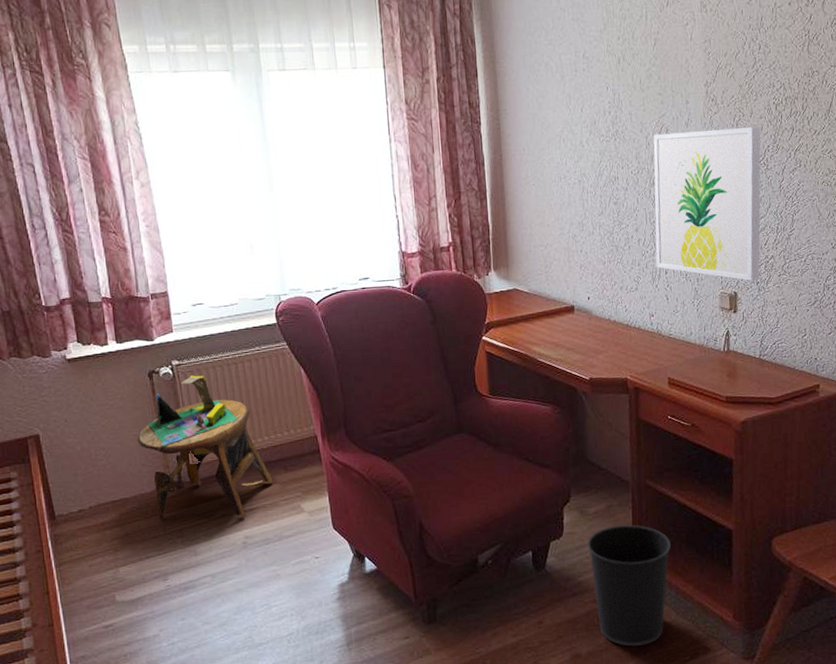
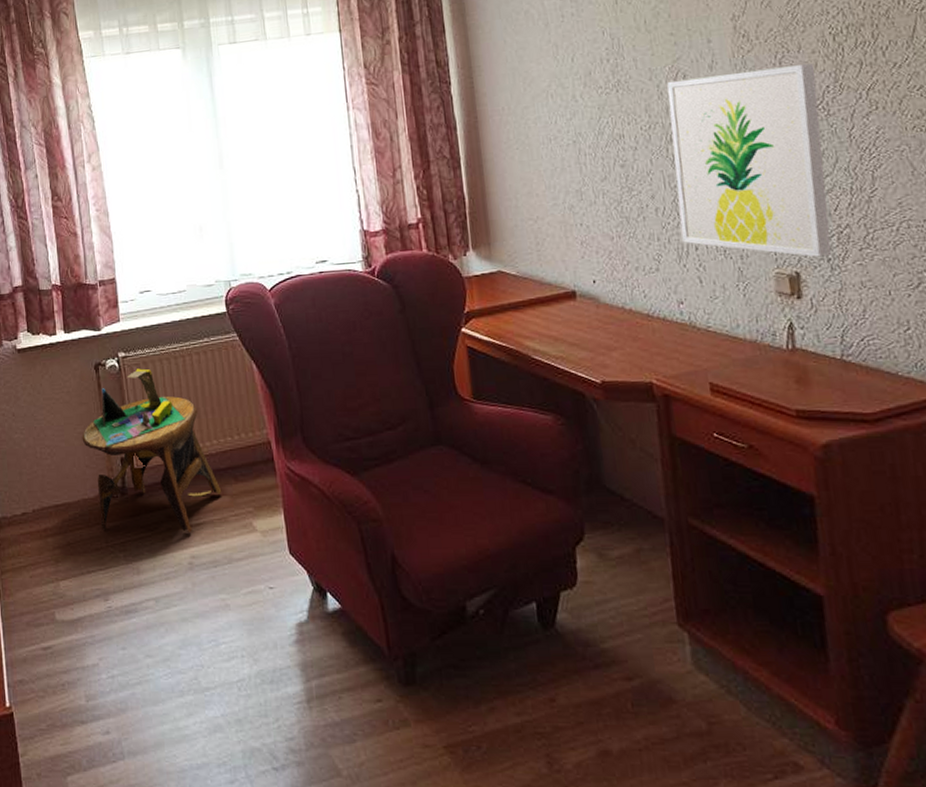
wastebasket: present [587,524,672,647] -> none [610,576,732,751]

